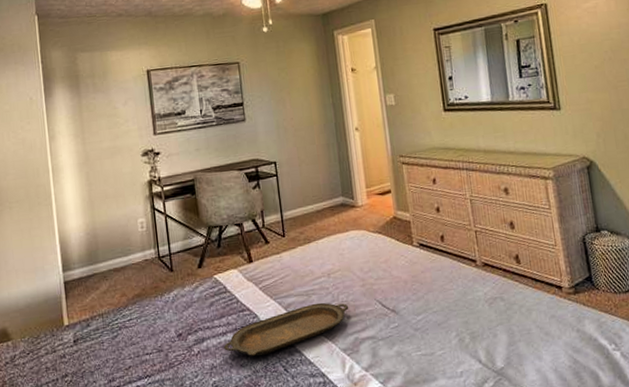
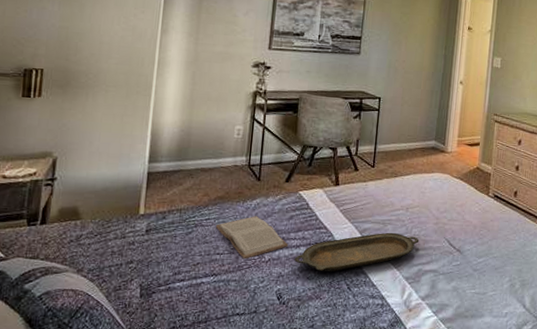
book: none [138,308,215,356] -> present [215,216,289,260]

